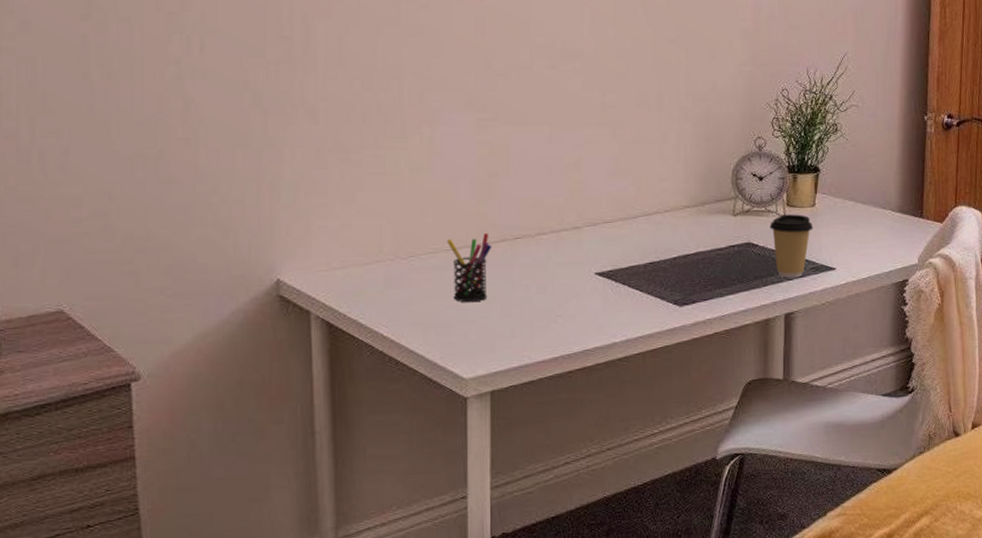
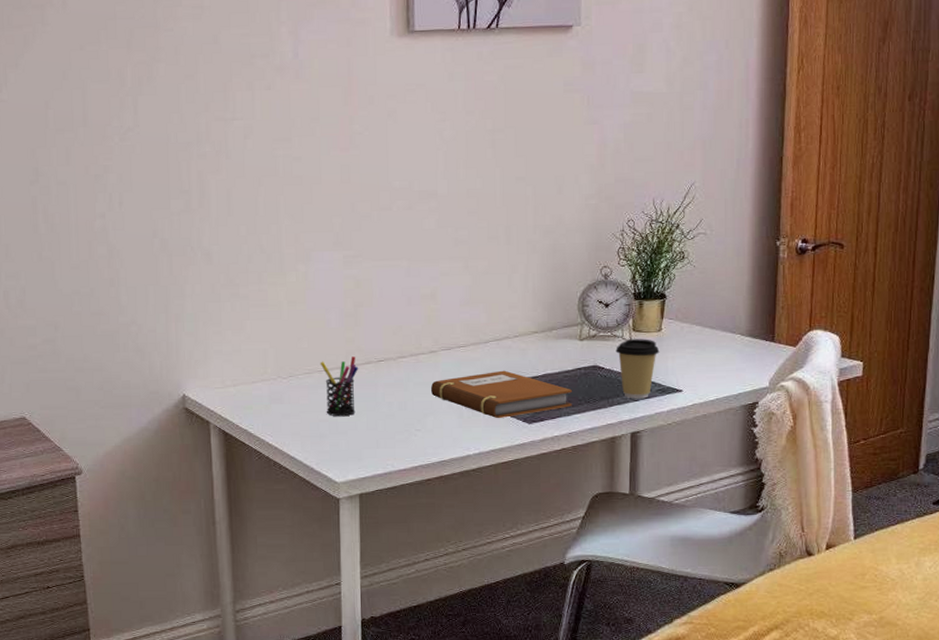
notebook: none [573,248,725,301] -> present [430,370,572,418]

